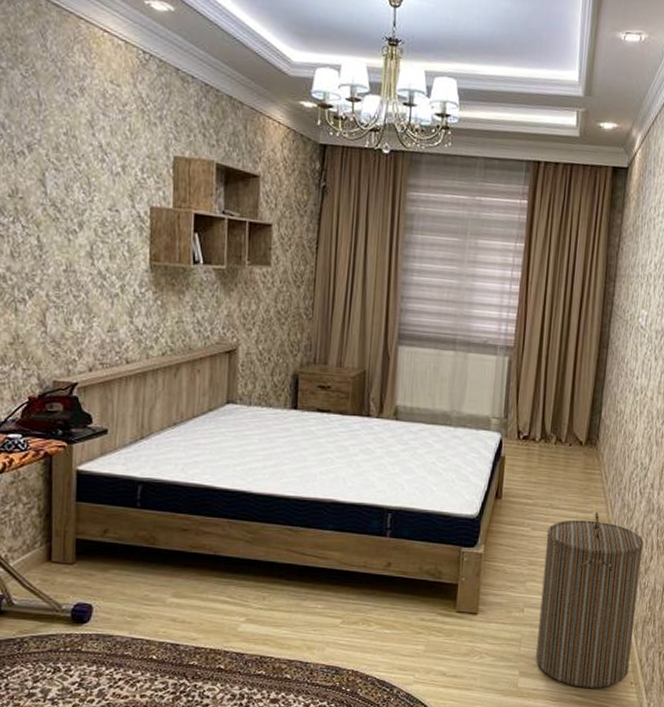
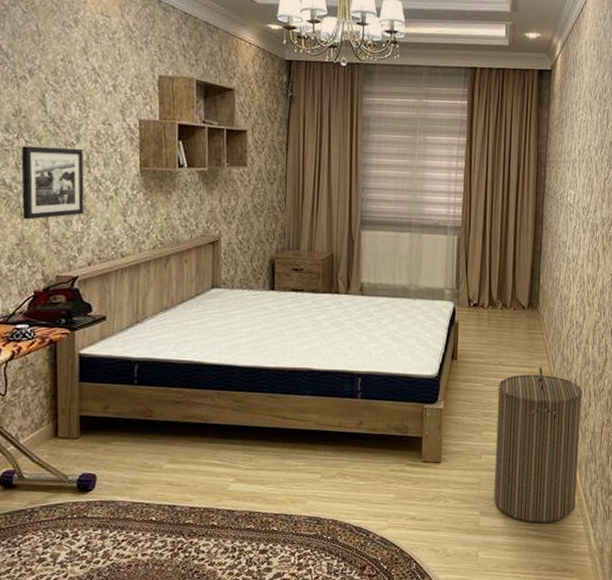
picture frame: none [17,231,87,317] -> present [21,145,84,220]

